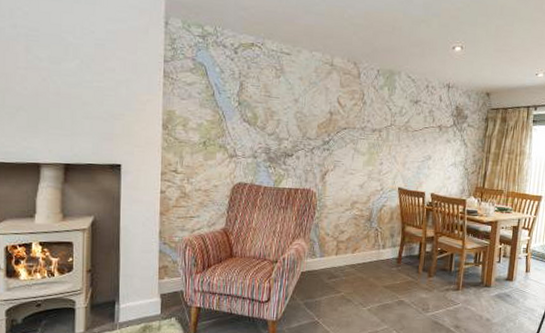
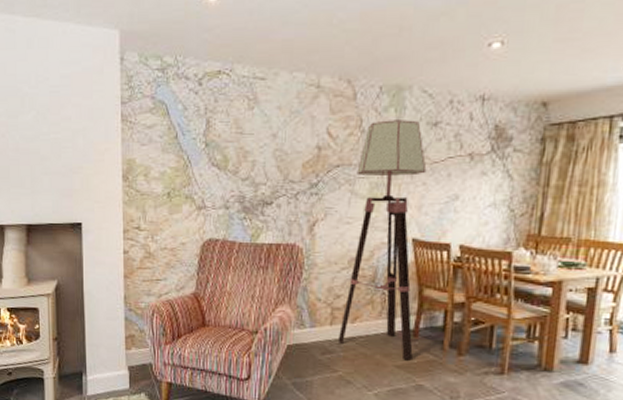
floor lamp: none [341,96,410,282] -> present [337,120,427,361]

